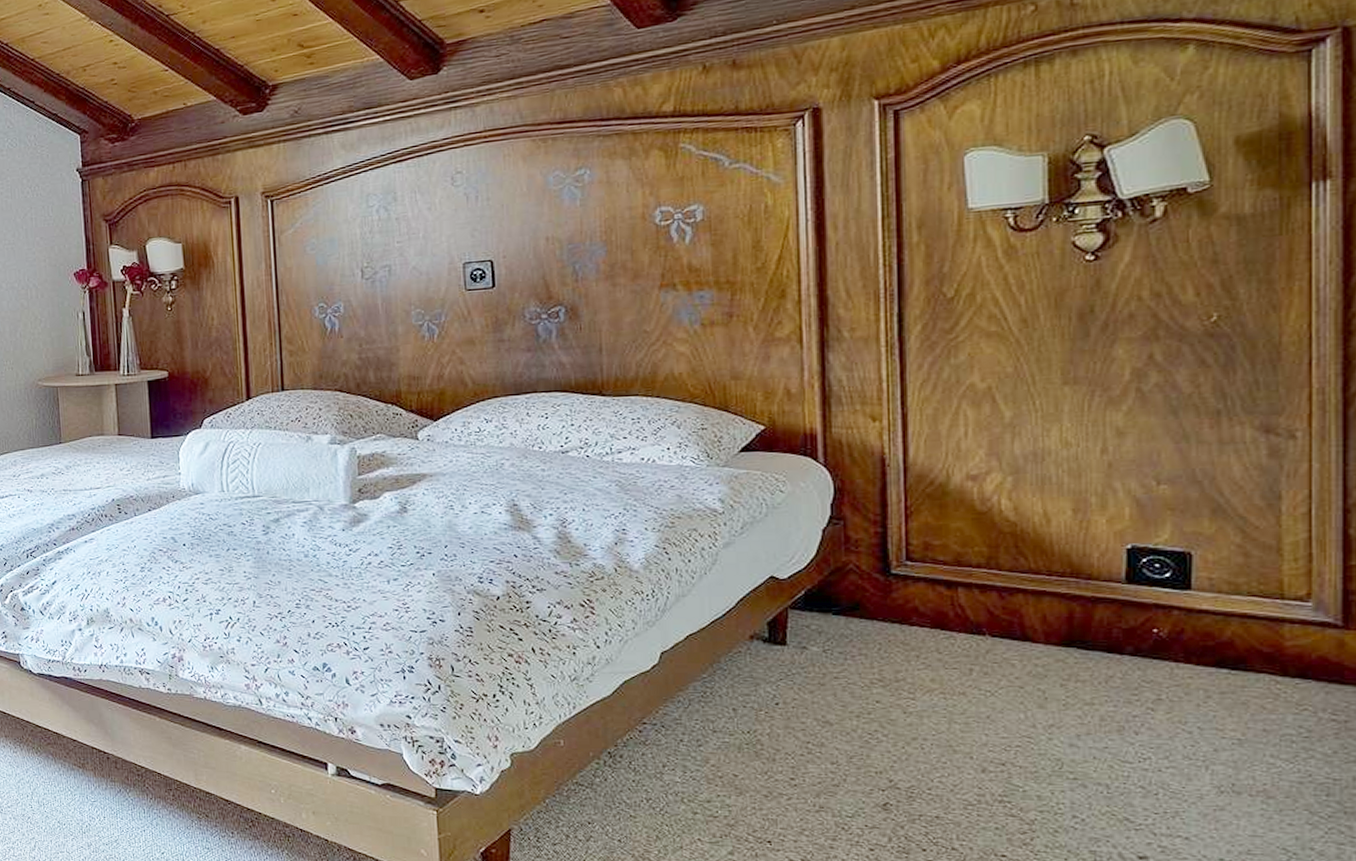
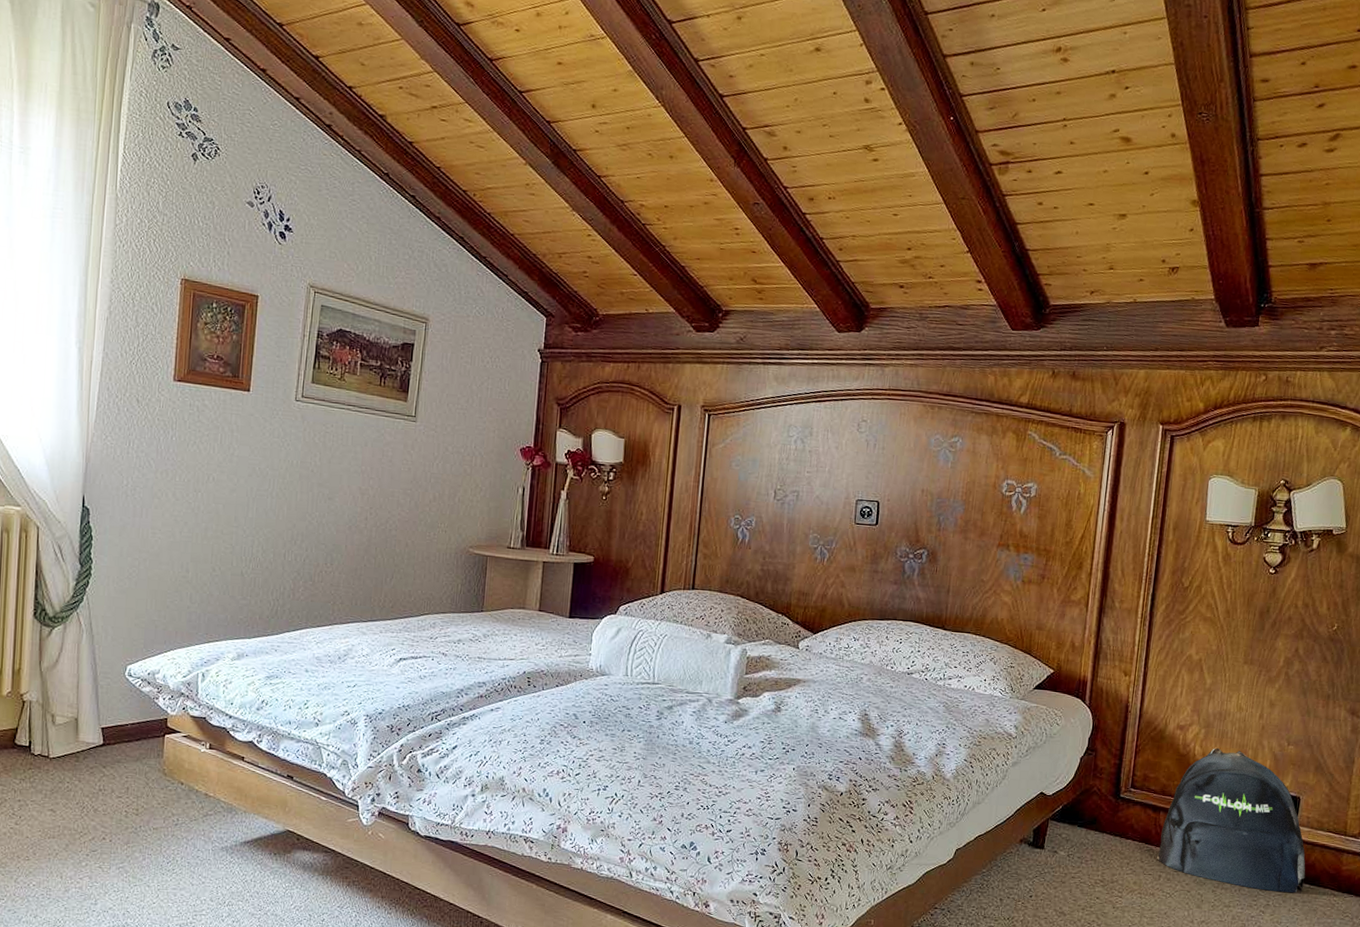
backpack: none [963,499,1219,682] -> present [1157,748,1306,893]

